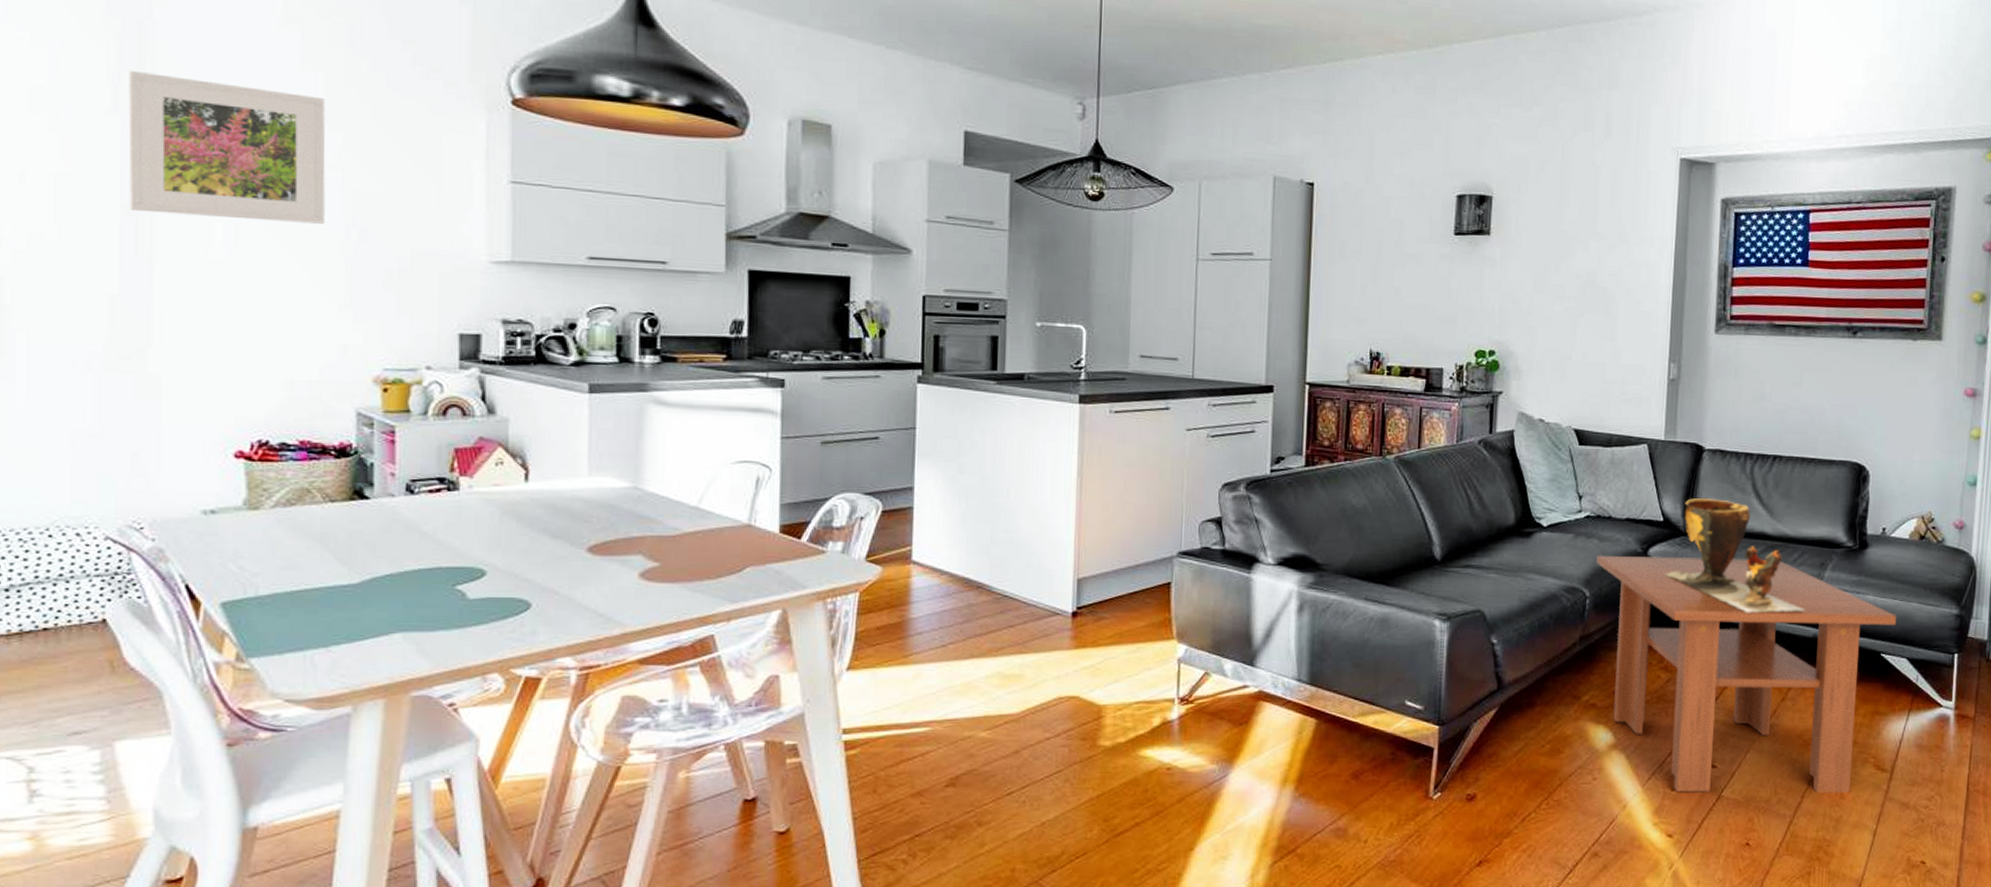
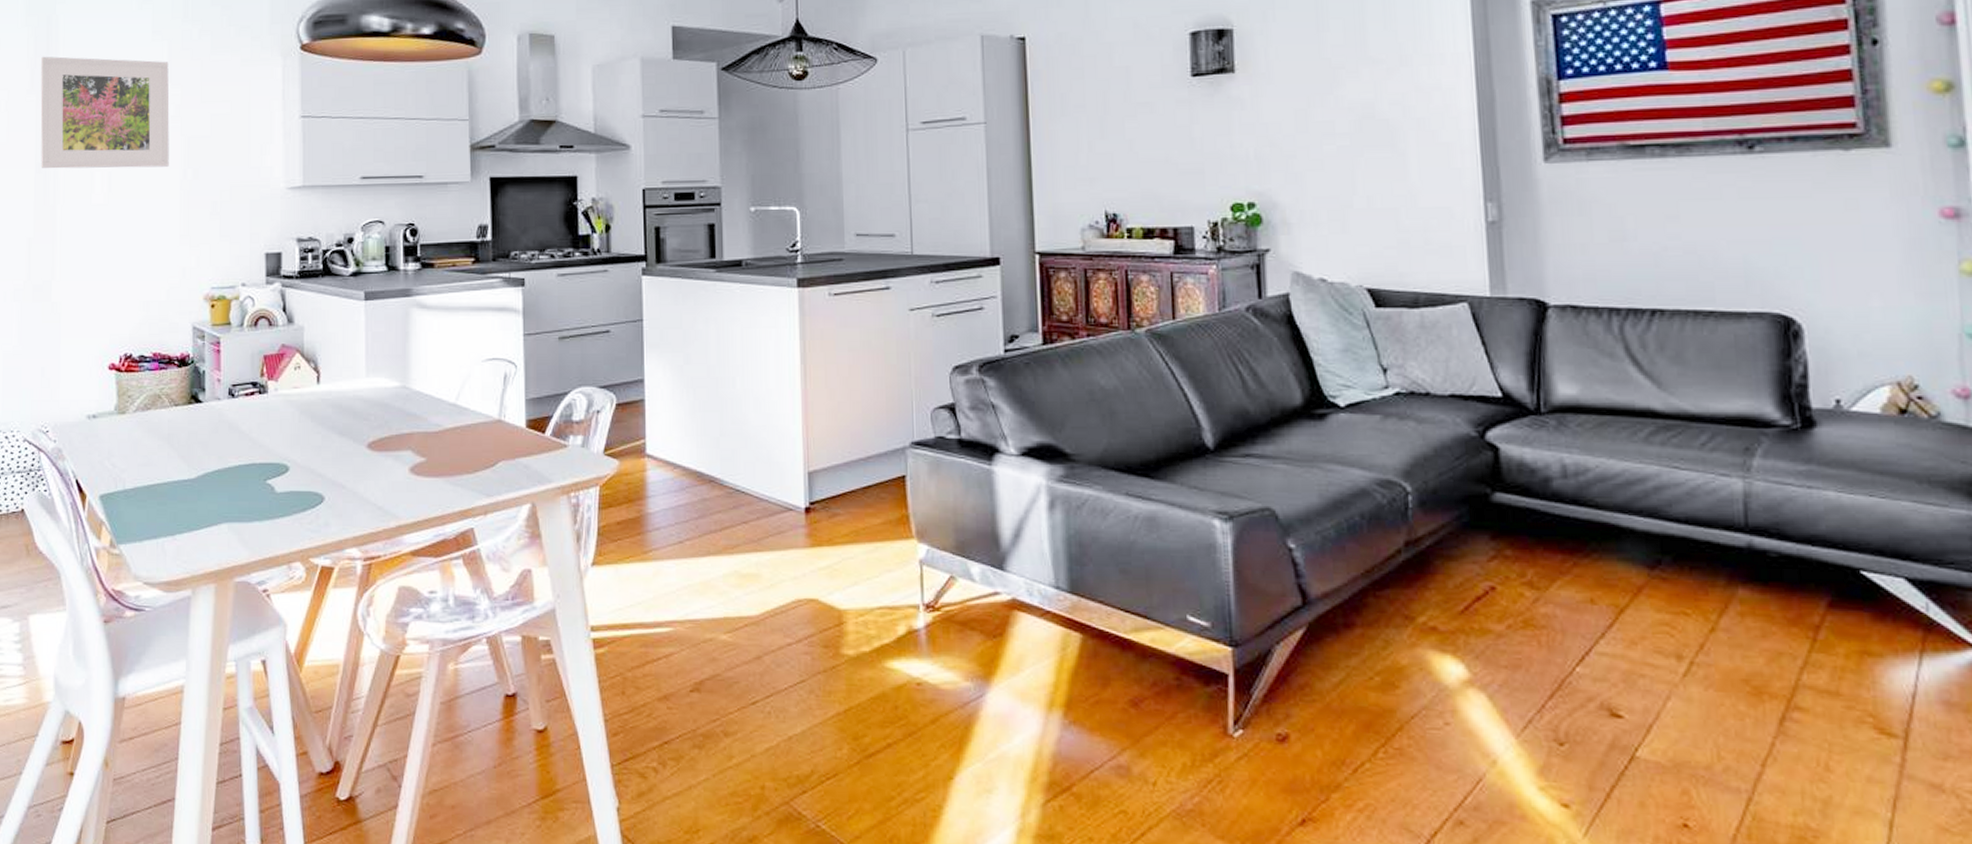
coffee table: present [1596,556,1897,794] -> none [1416,440,1880,765]
clay pot: present [1664,497,1805,613] -> none [1512,366,1729,514]

